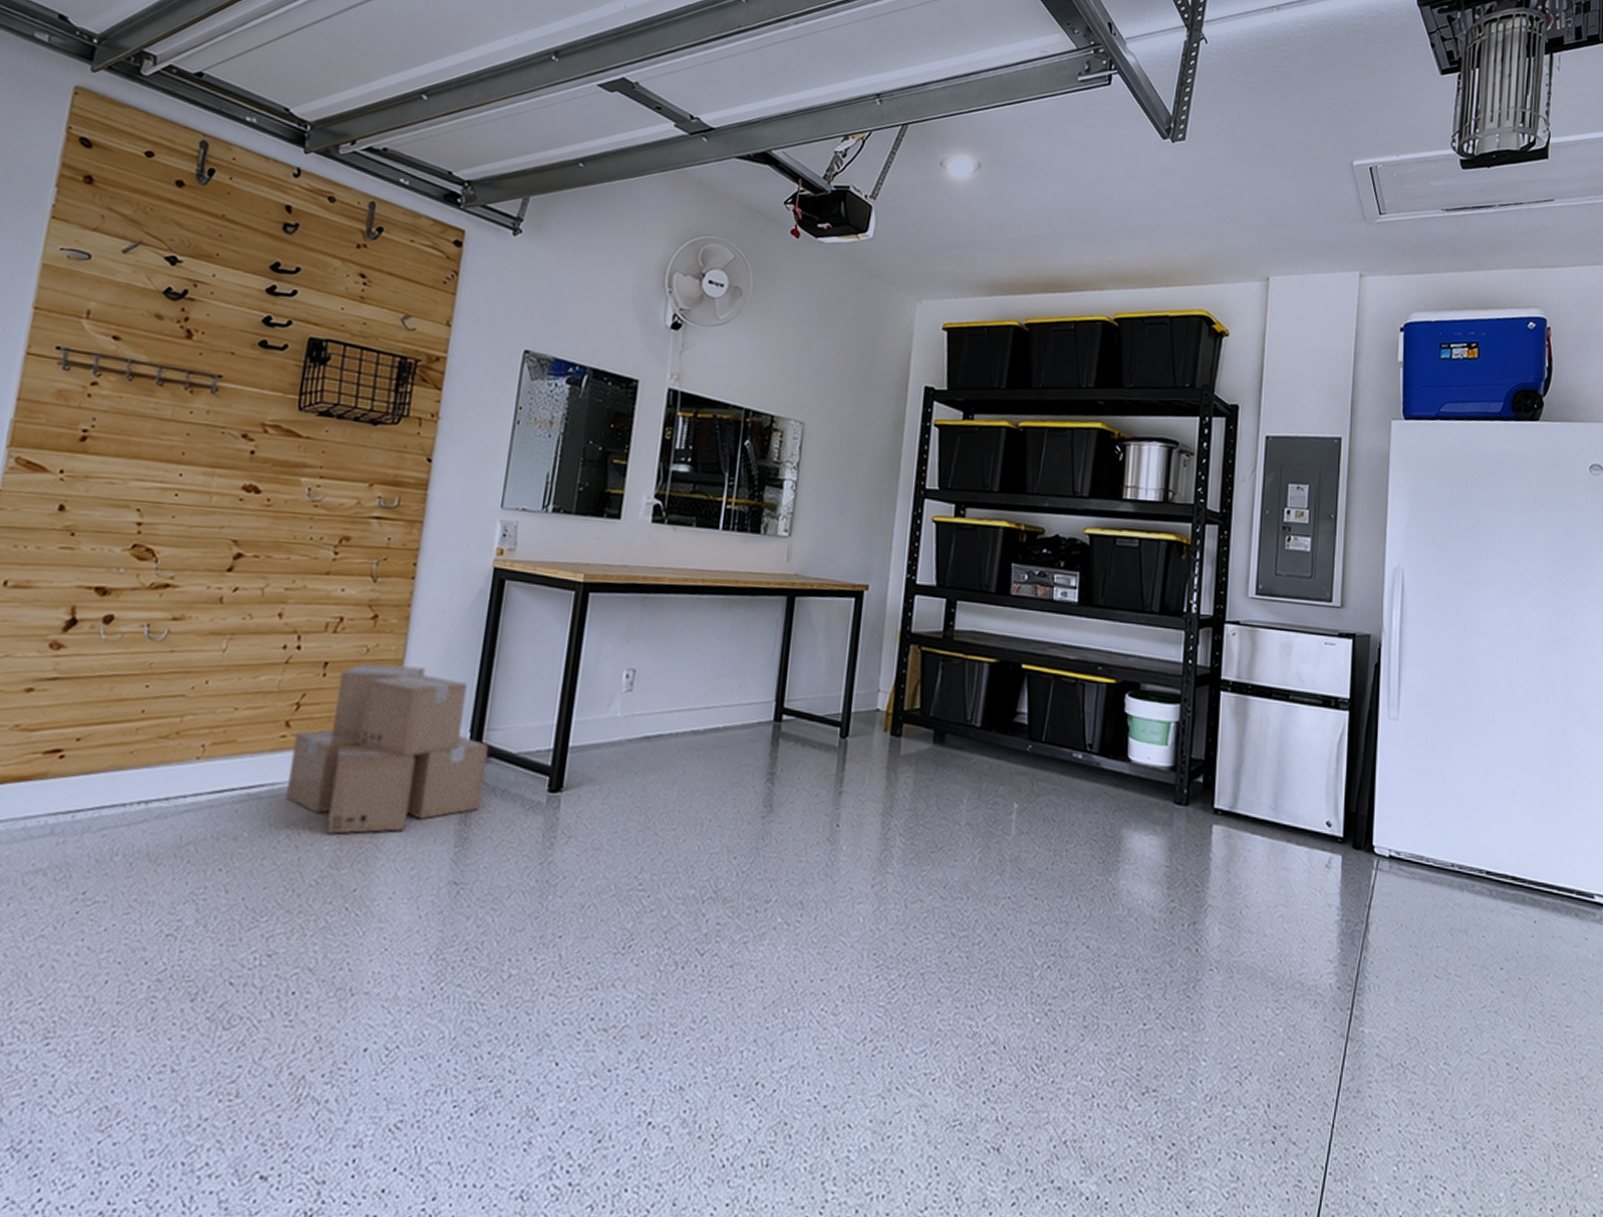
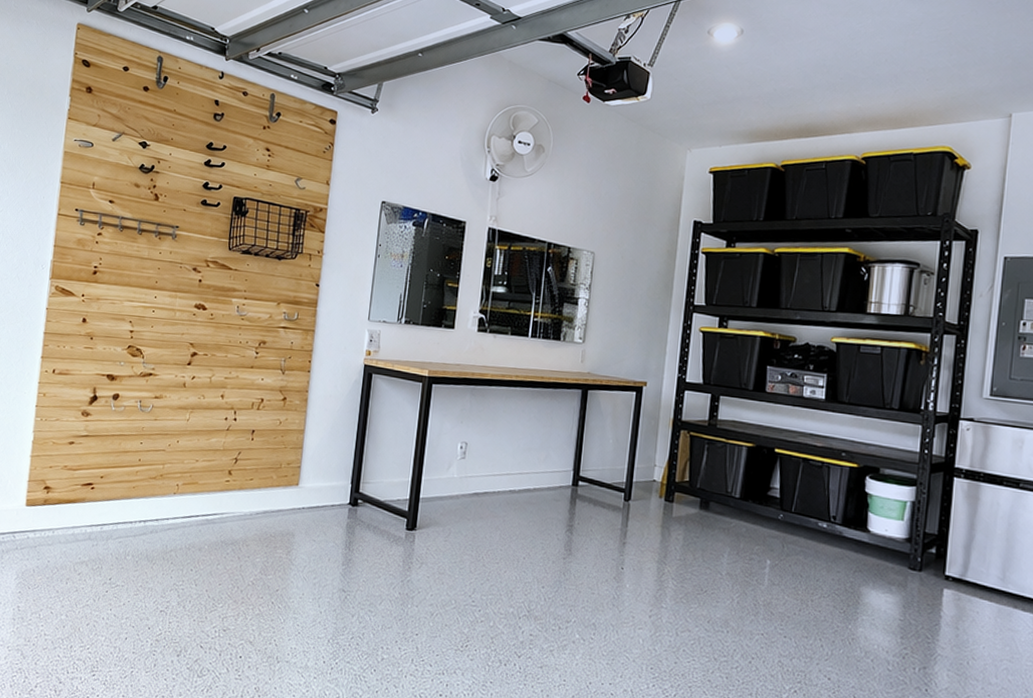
cardboard box: present [286,663,490,834] -> none [231,431,365,552]

